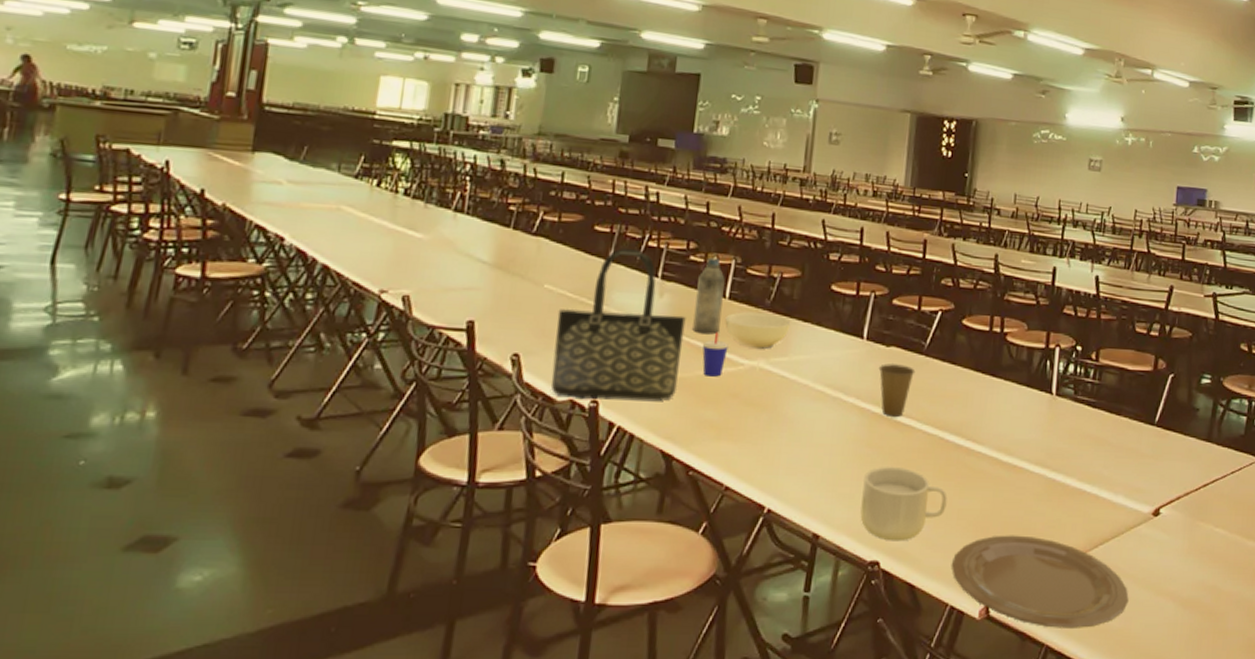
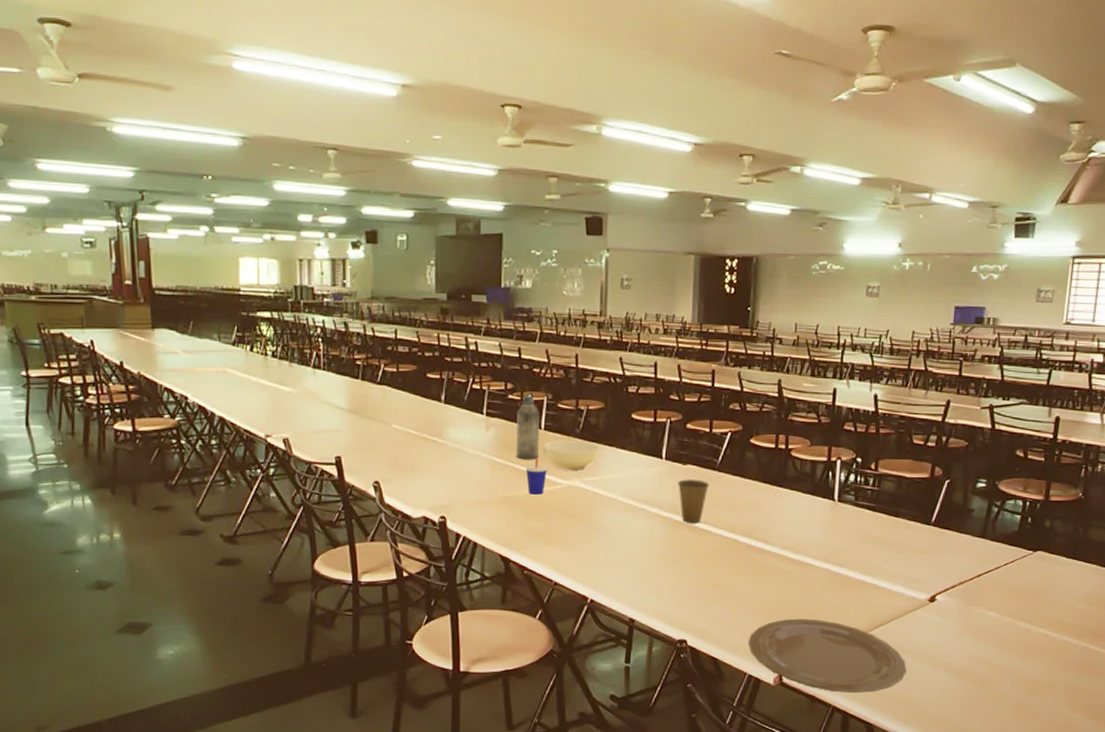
tote bag: present [551,248,686,400] -> none [405,392,510,515]
cup: present [860,467,947,542] -> none [668,565,743,624]

